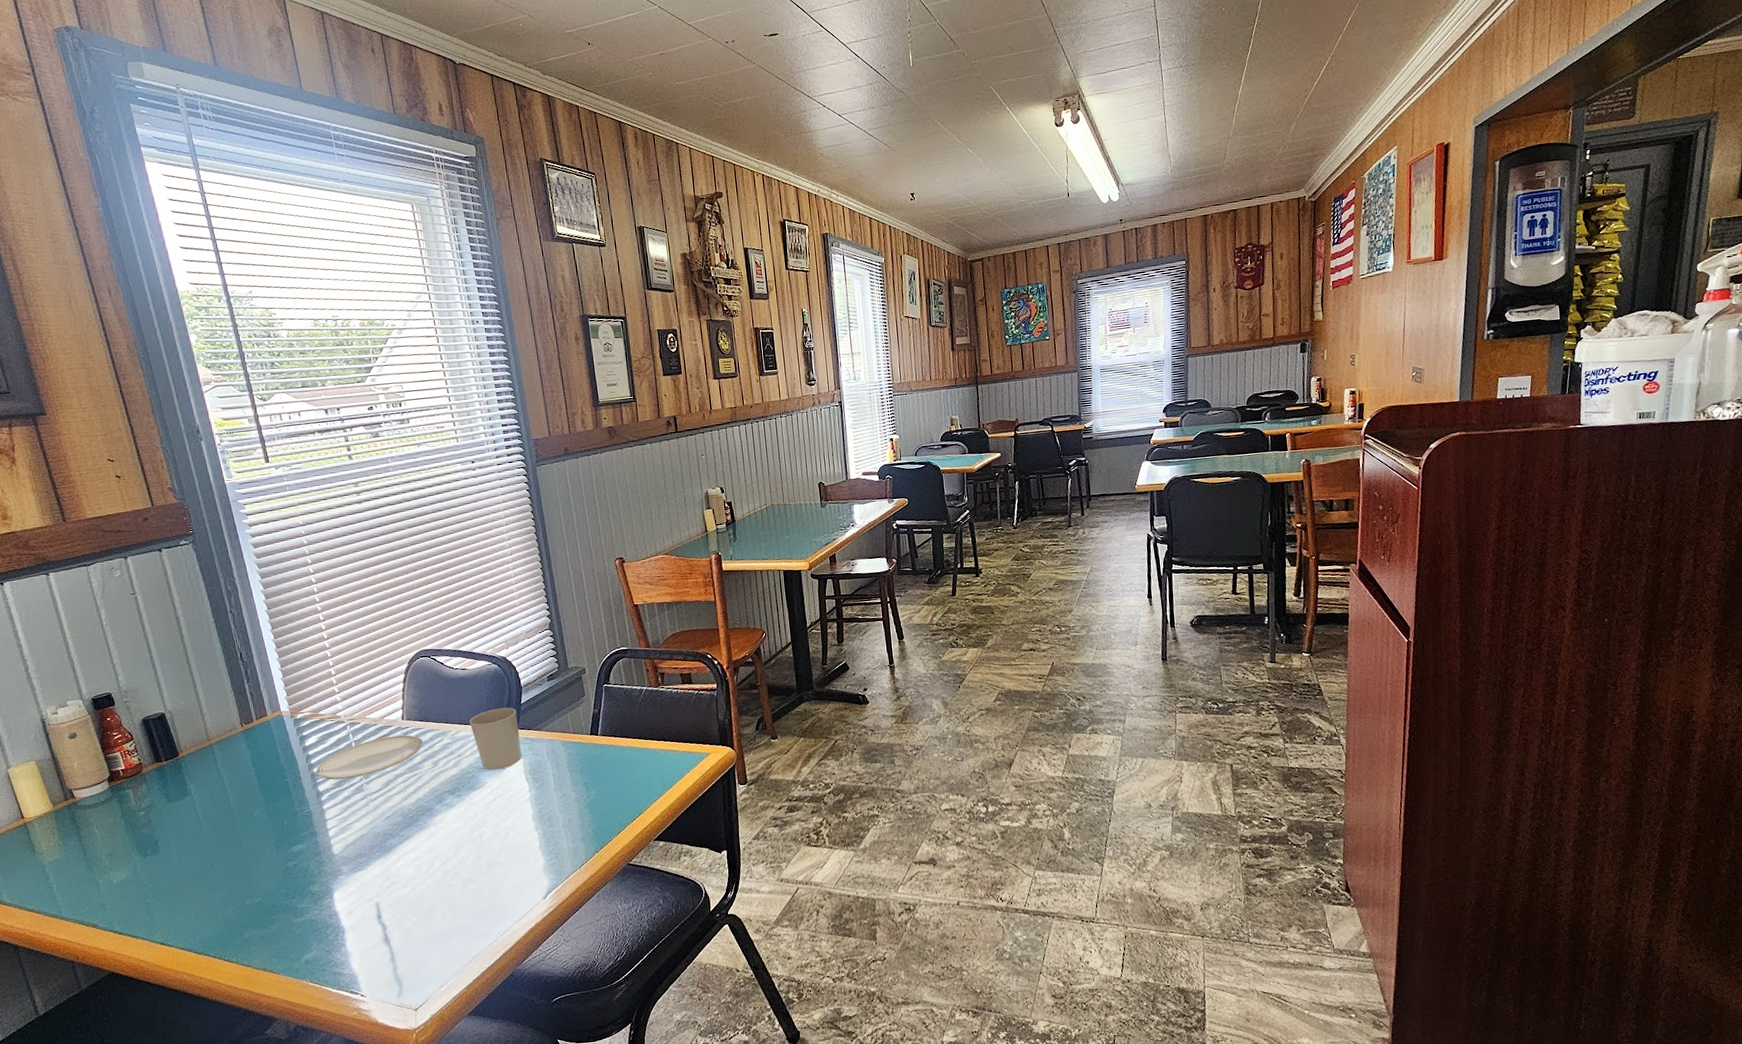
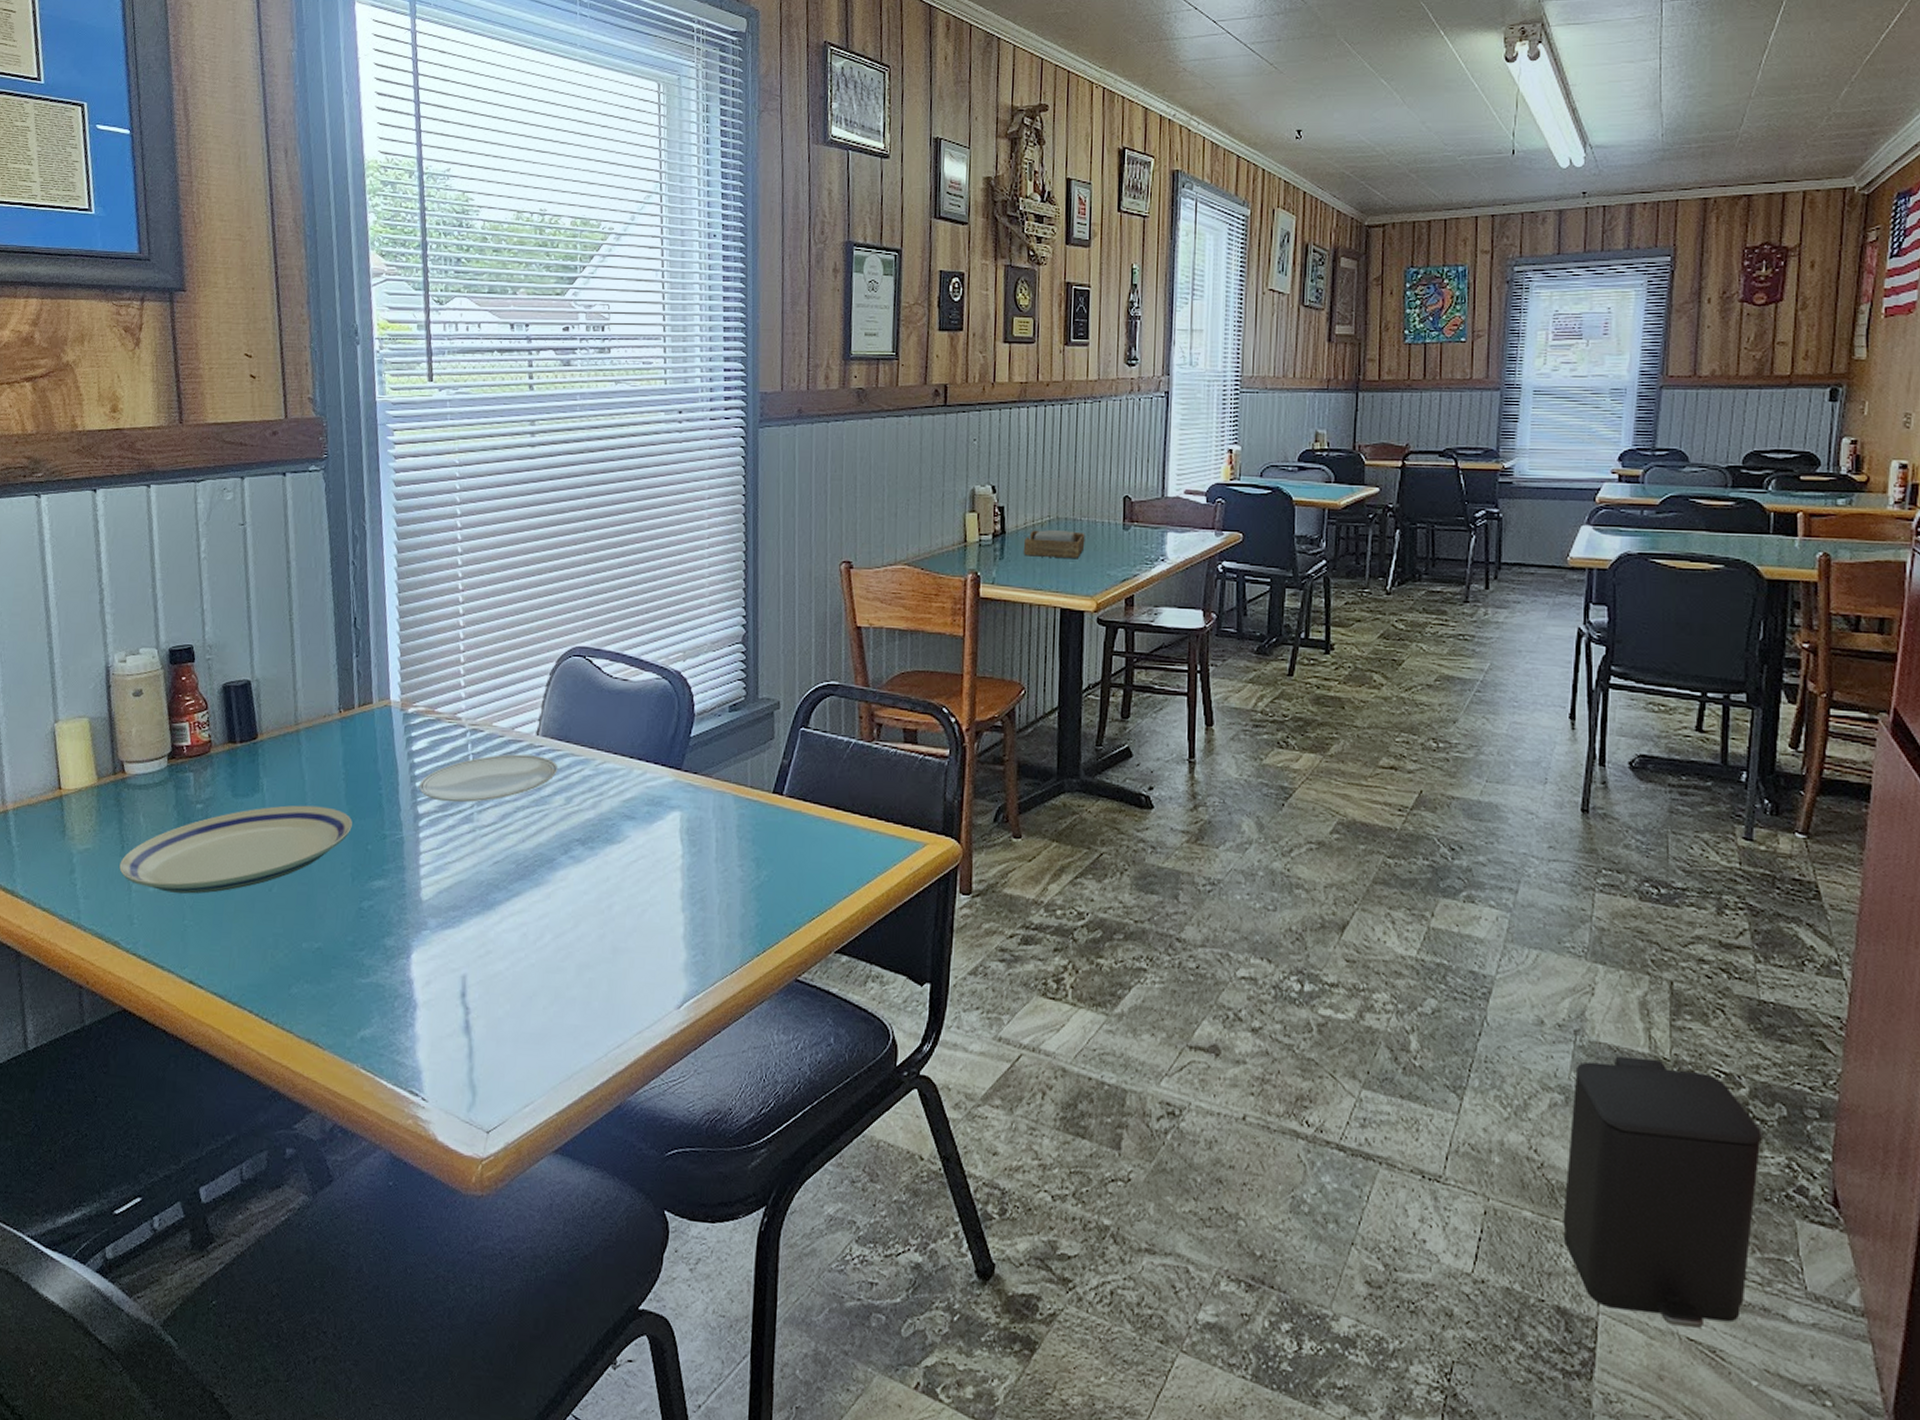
plate: none [85,798,269,881] -> present [119,805,352,894]
cup: present [470,707,522,771] -> none [621,738,683,822]
napkin holder: none [750,513,795,536] -> present [1023,529,1085,559]
pedal bin: none [1174,817,1298,986] -> present [1563,1055,1762,1328]

